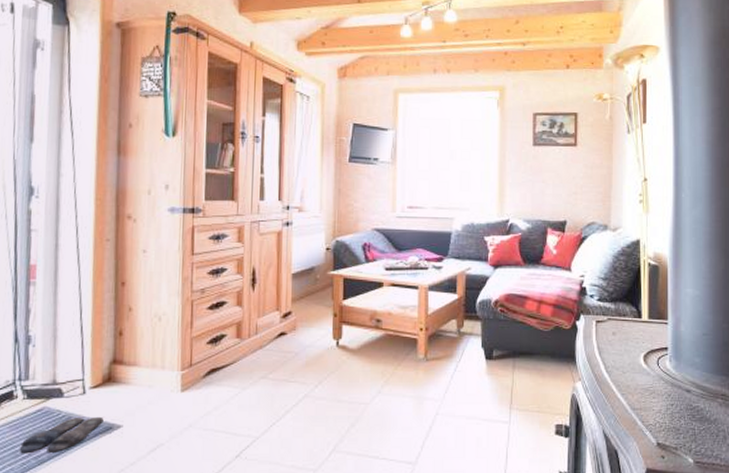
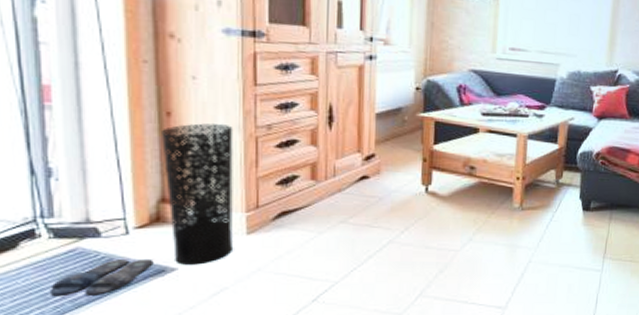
umbrella stand: none [116,291,174,422] -> present [162,123,233,265]

